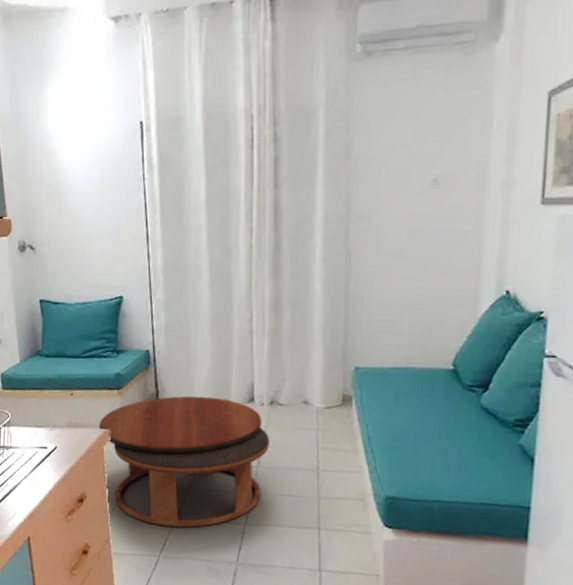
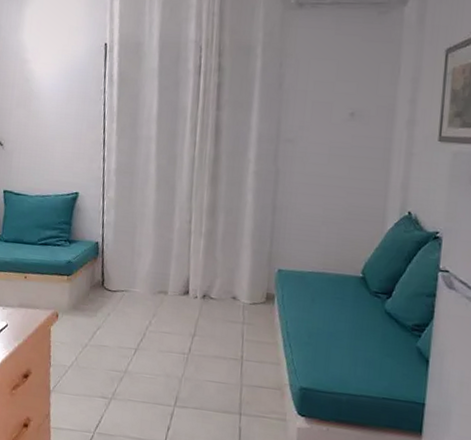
coffee table: present [99,396,270,528] -> none [48,285,201,407]

